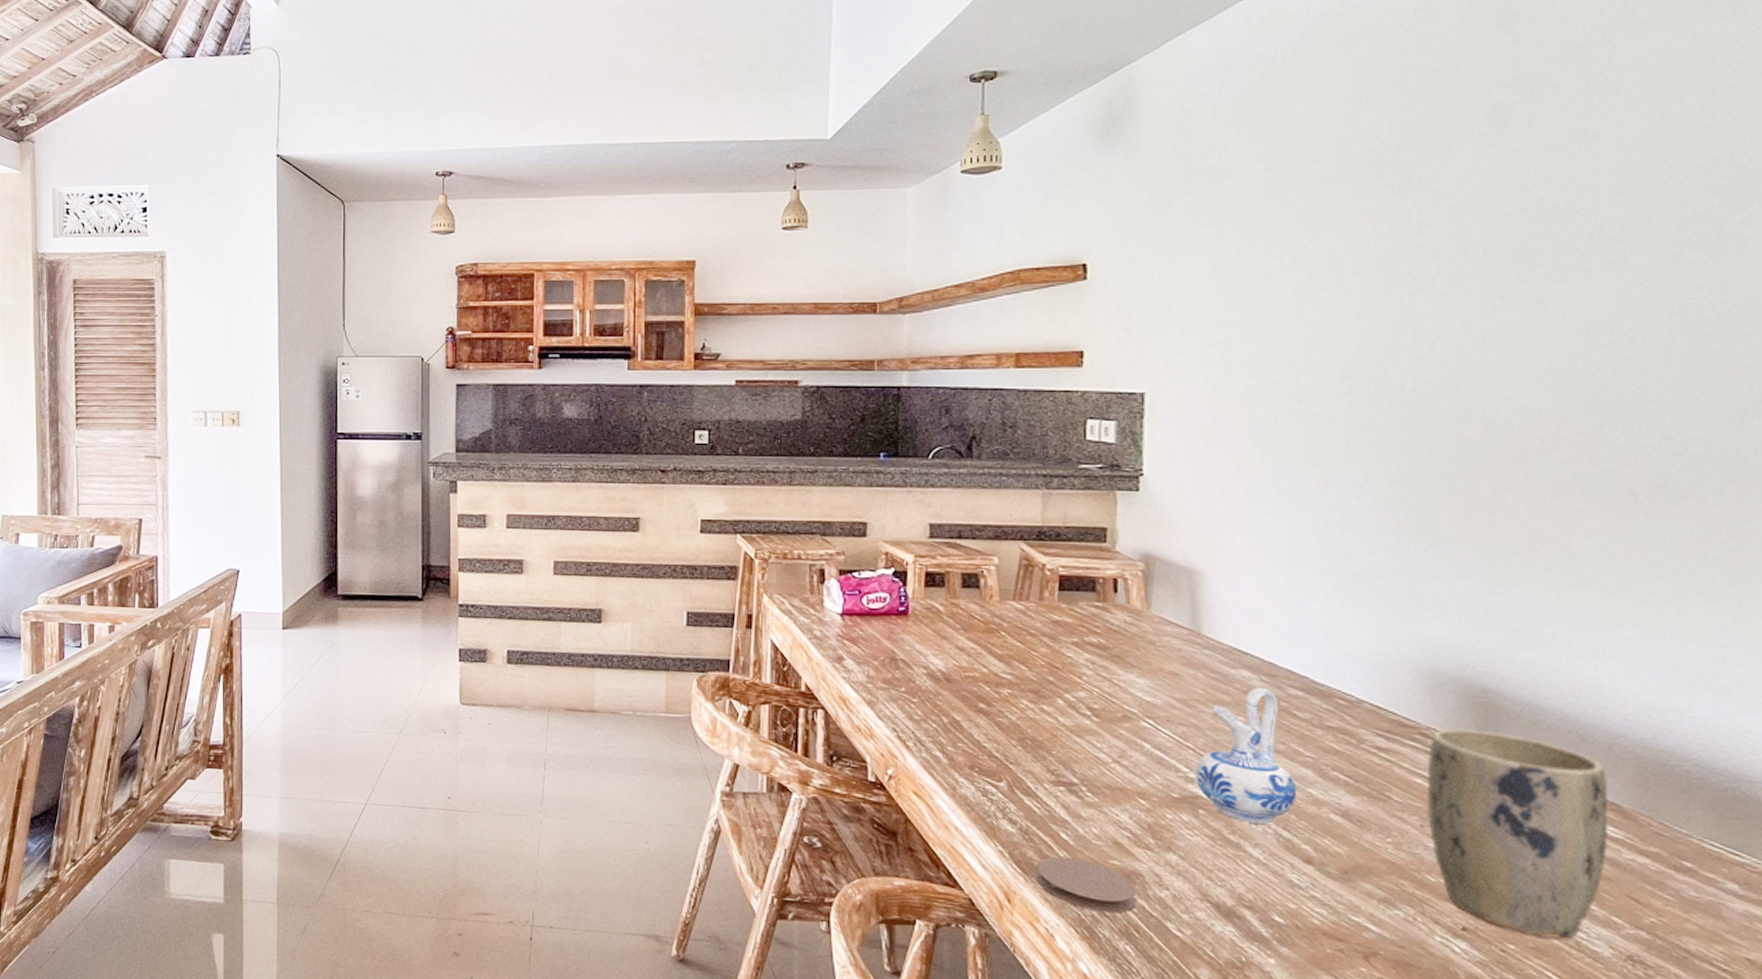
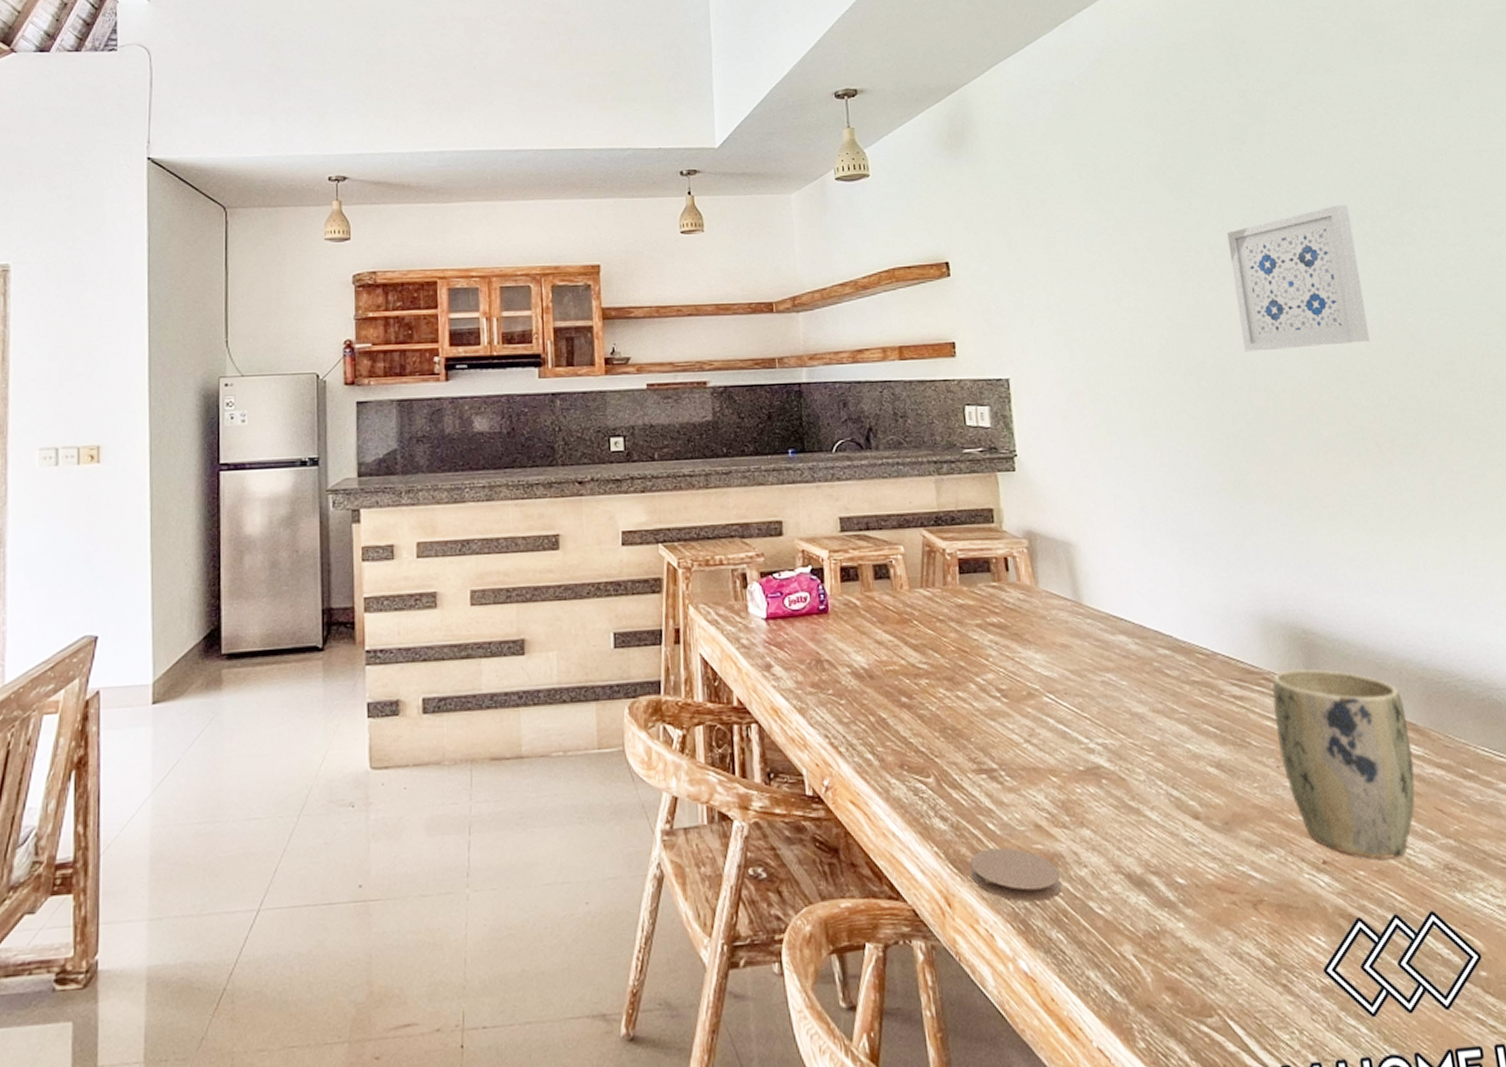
ceramic pitcher: present [1195,687,1297,824] -> none [1093,651,1179,786]
wall art: none [1460,201,1649,376] -> present [1227,204,1370,352]

